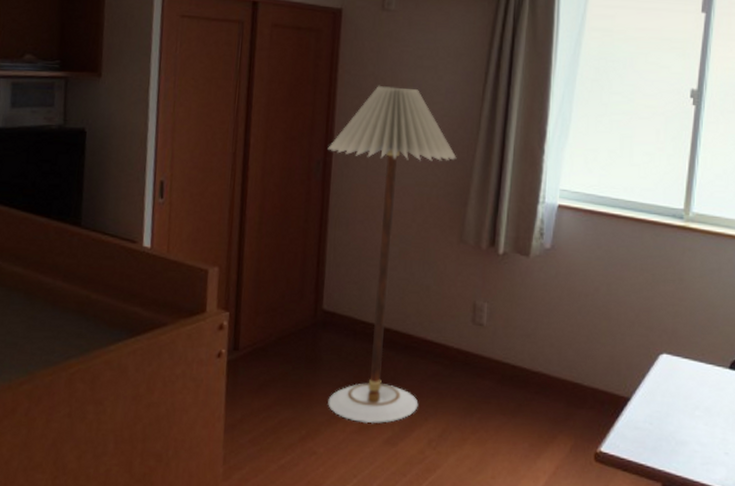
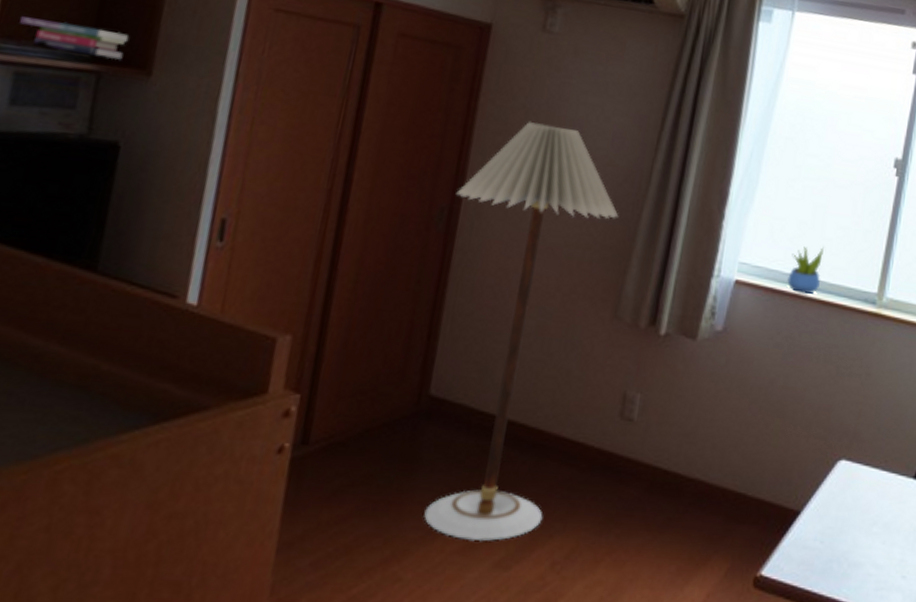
books: none [11,41,84,68] -> present [19,16,129,61]
succulent plant: none [603,171,633,215] -> present [787,246,824,296]

